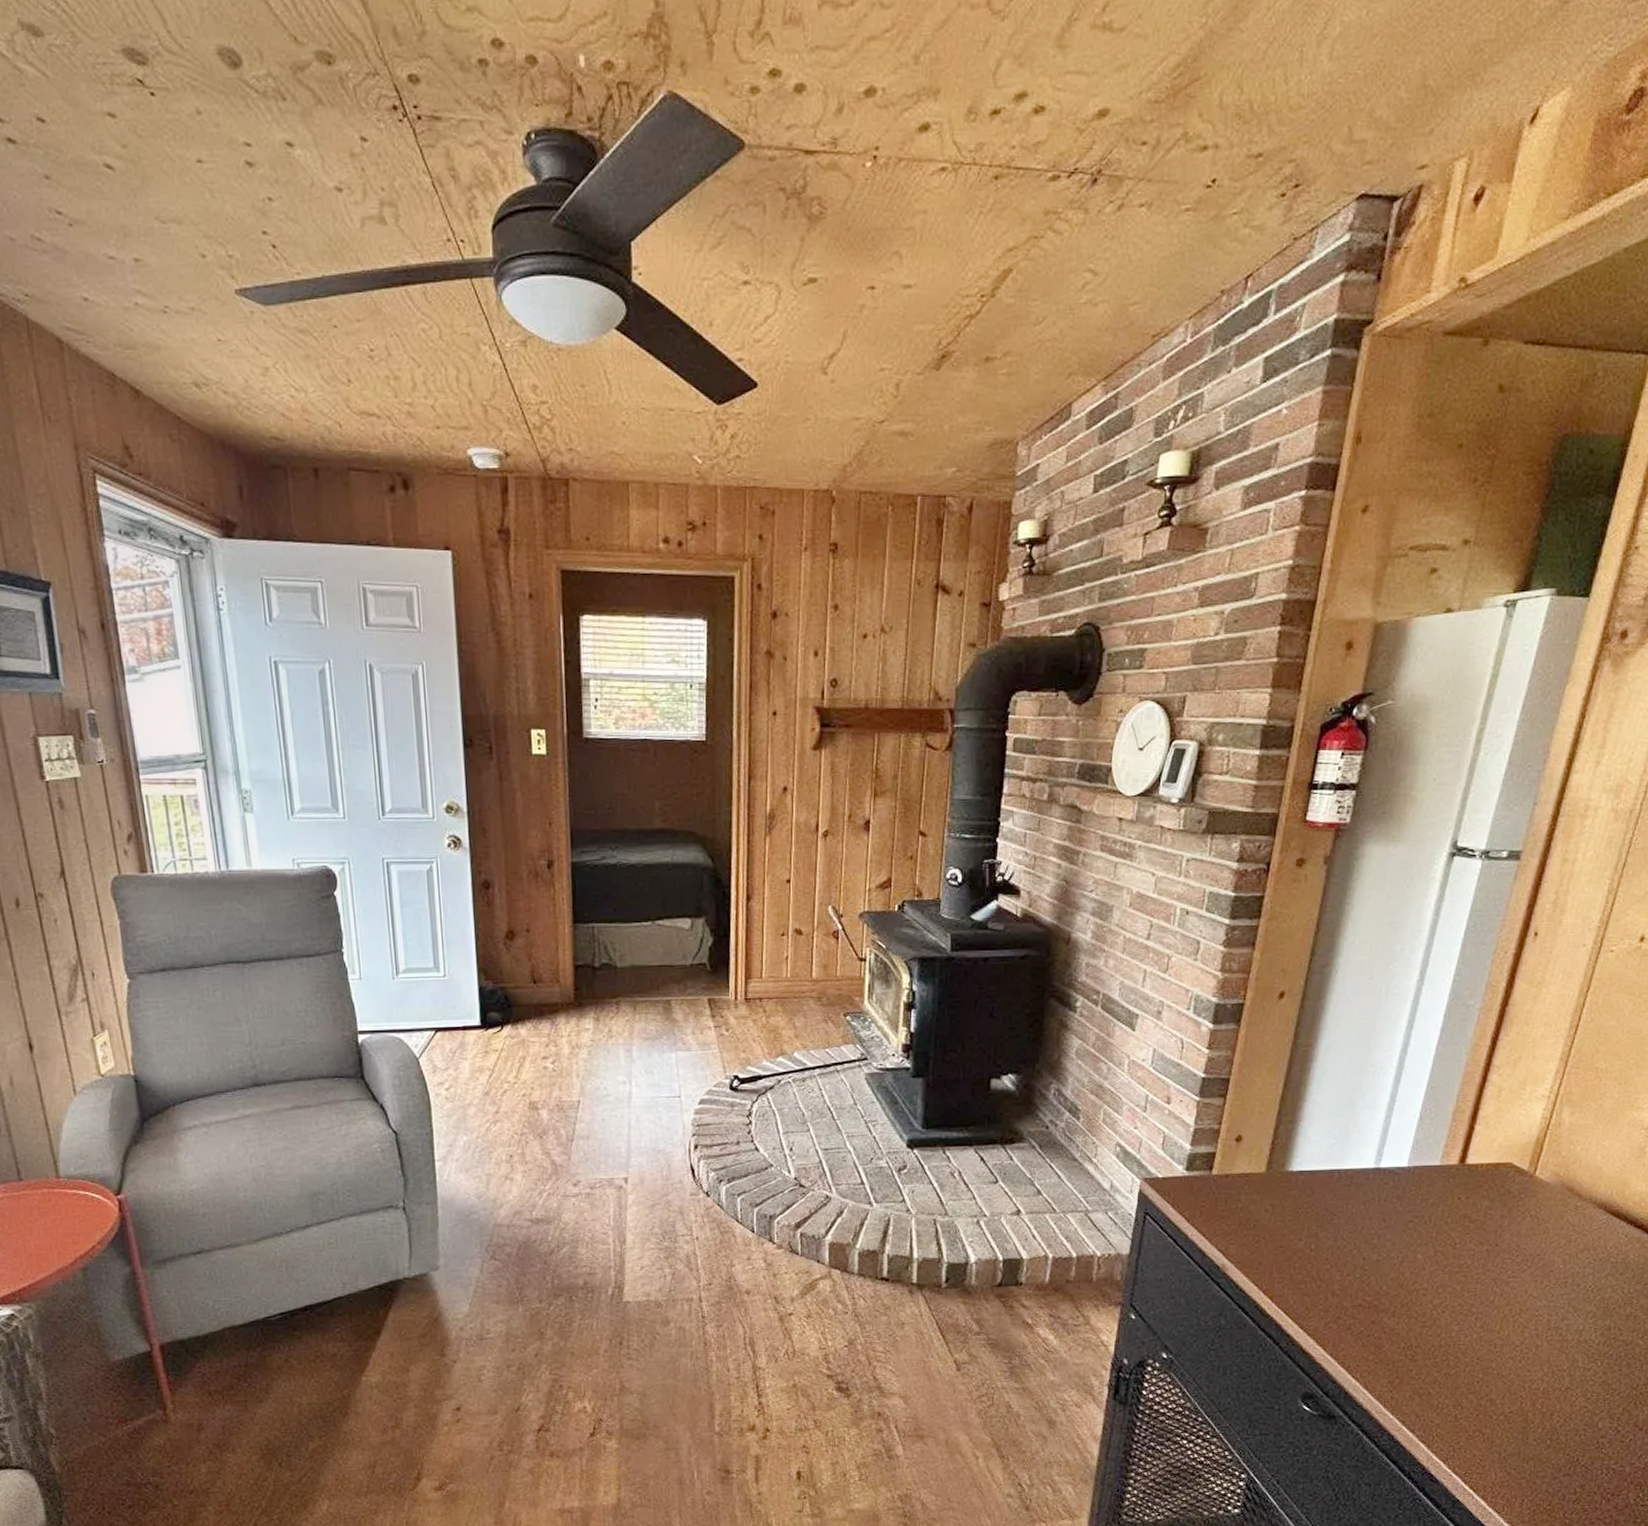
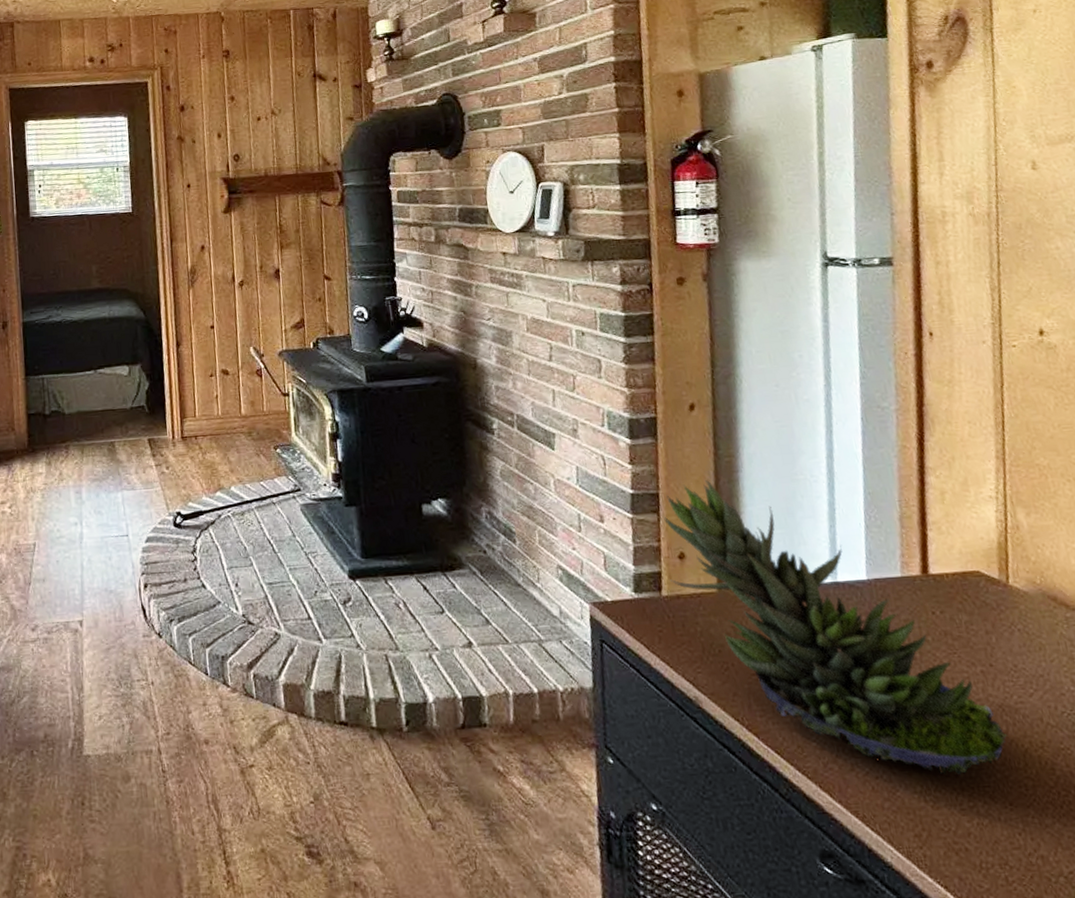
succulent plant: none [1223,1068,1493,1335] -> present [663,480,1008,776]

